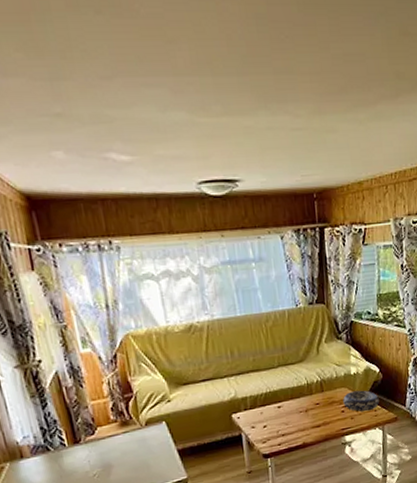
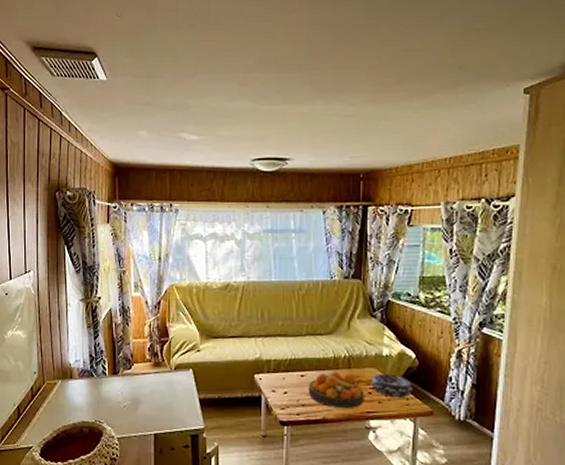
fruit bowl: none [285,395,338,431] -> present [308,371,364,409]

